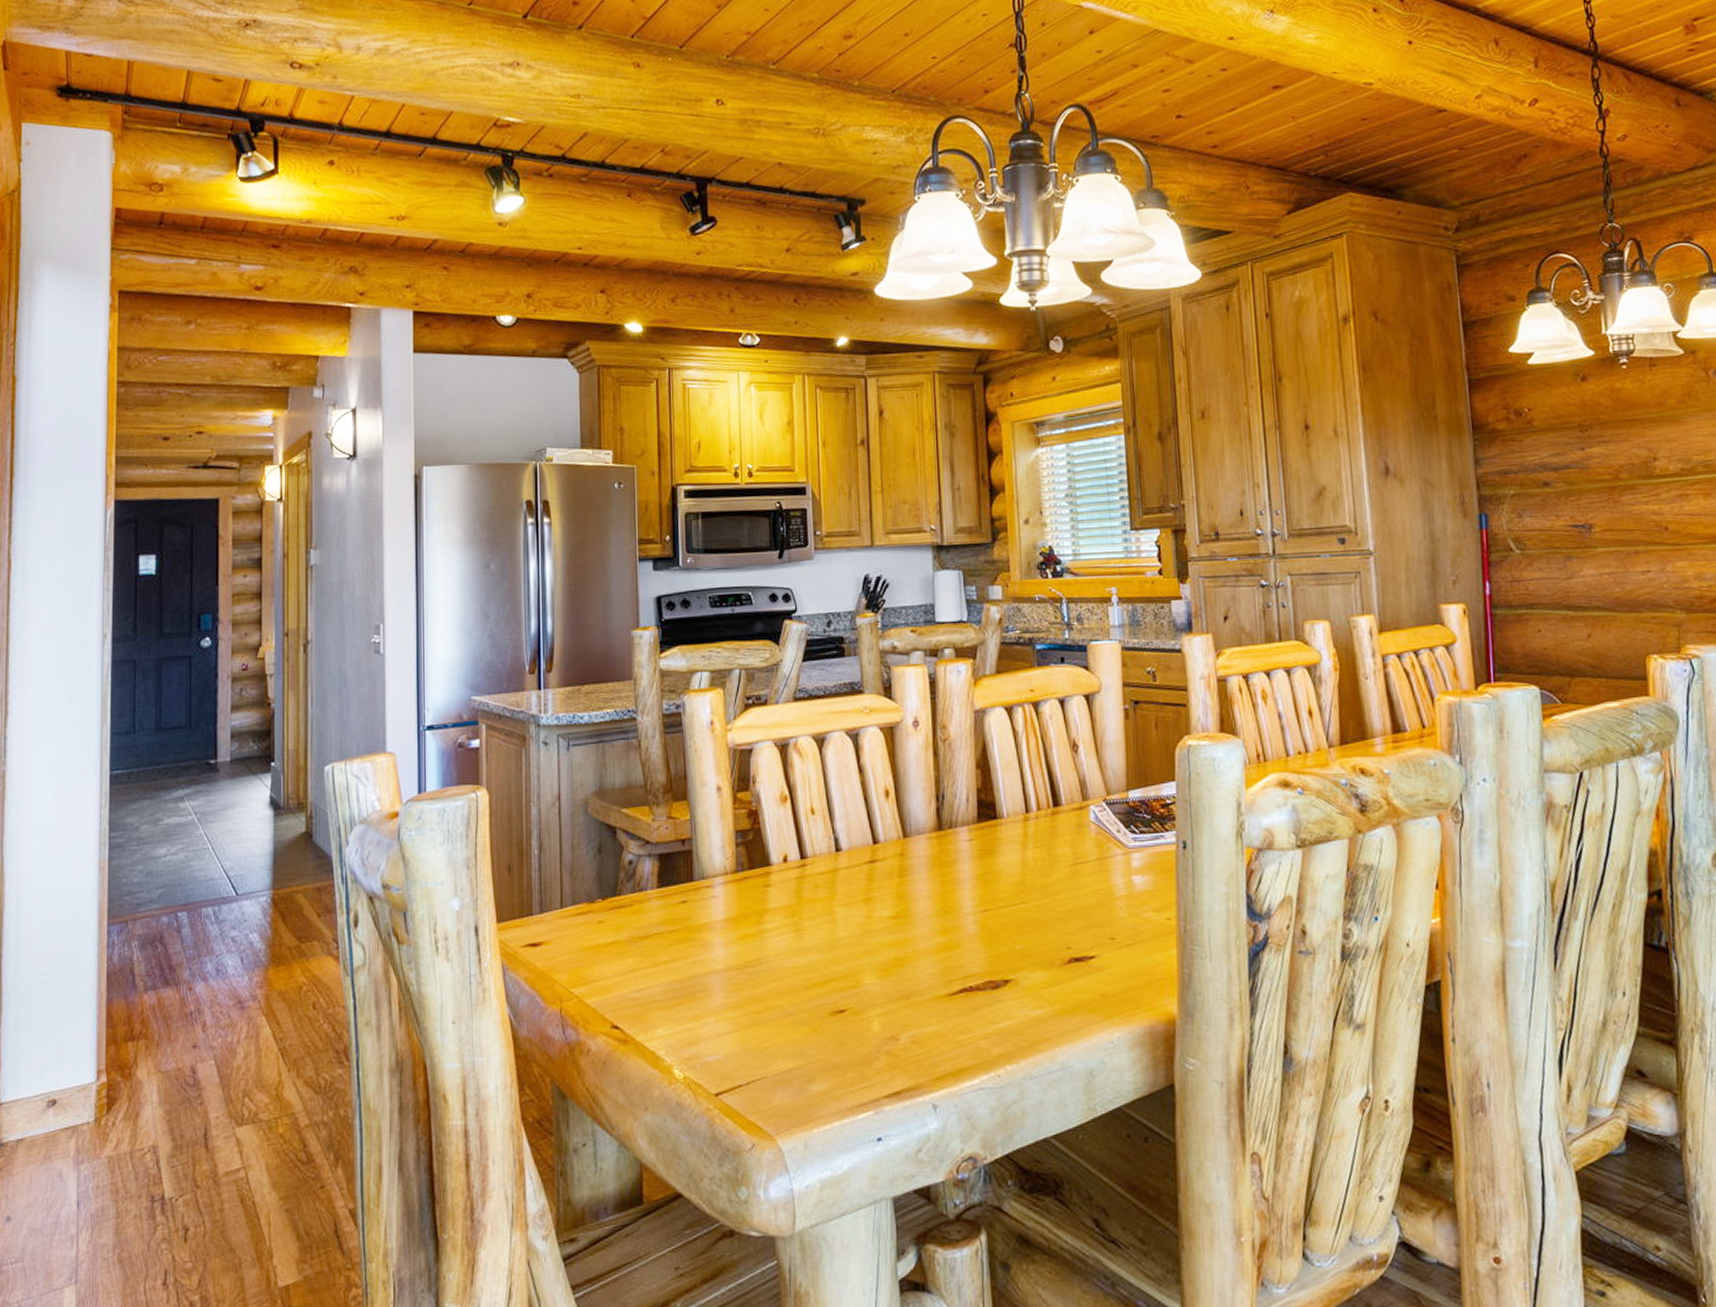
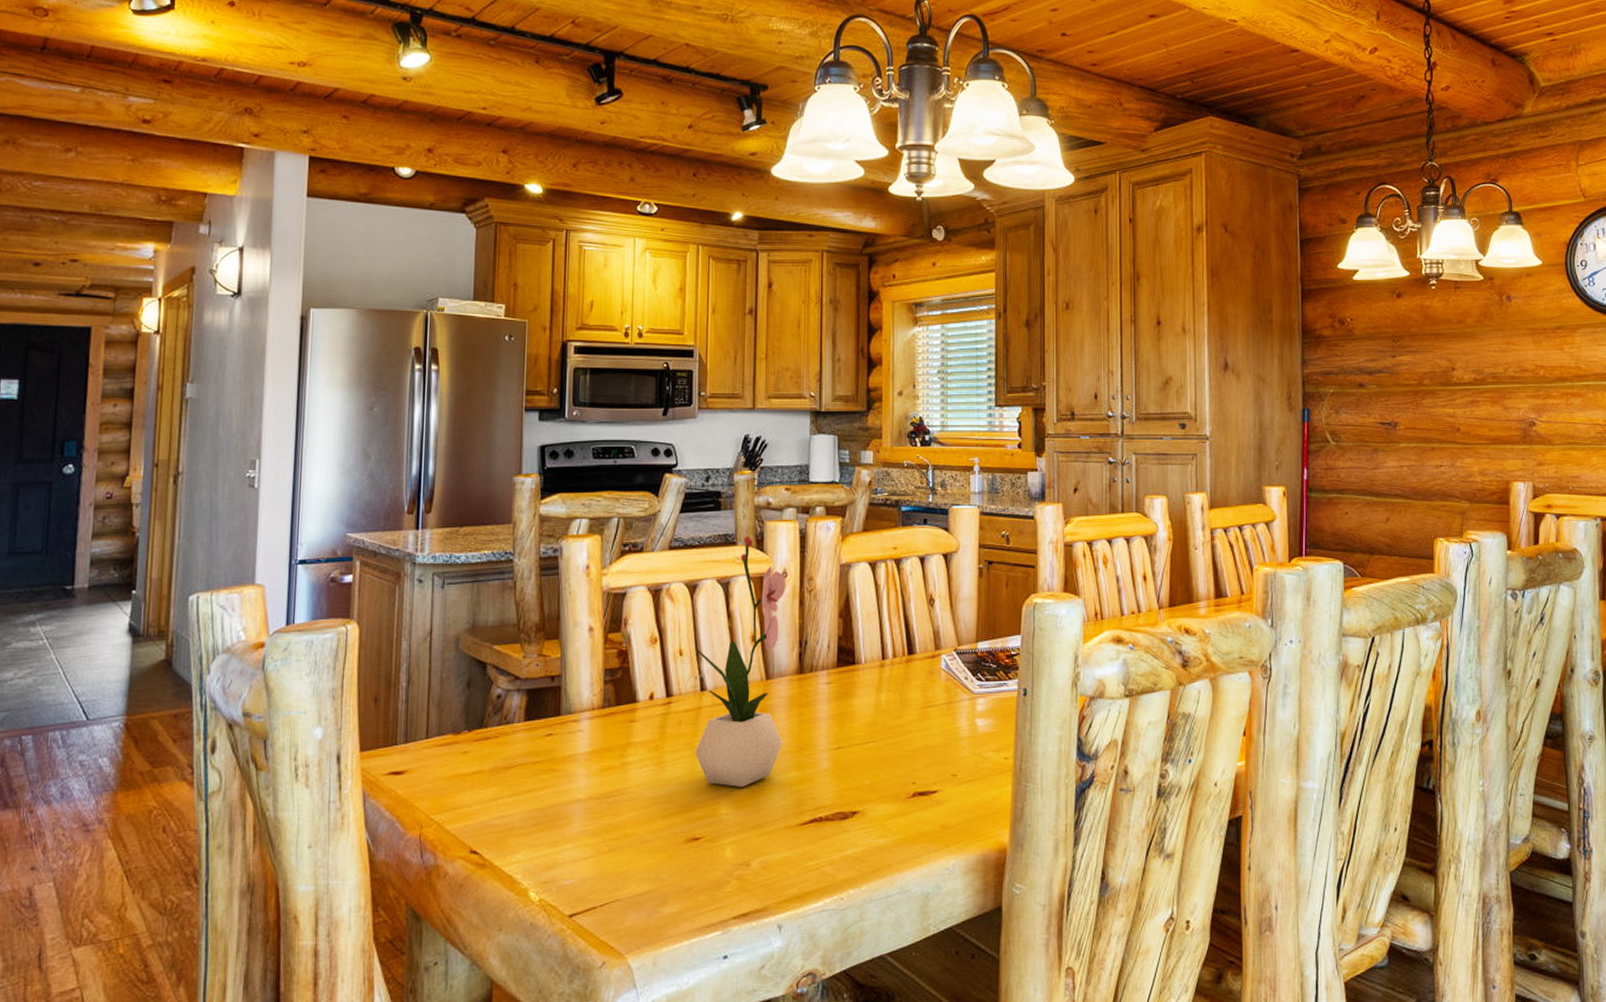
flower arrangement: none [829,683,926,955] -> present [695,536,786,787]

